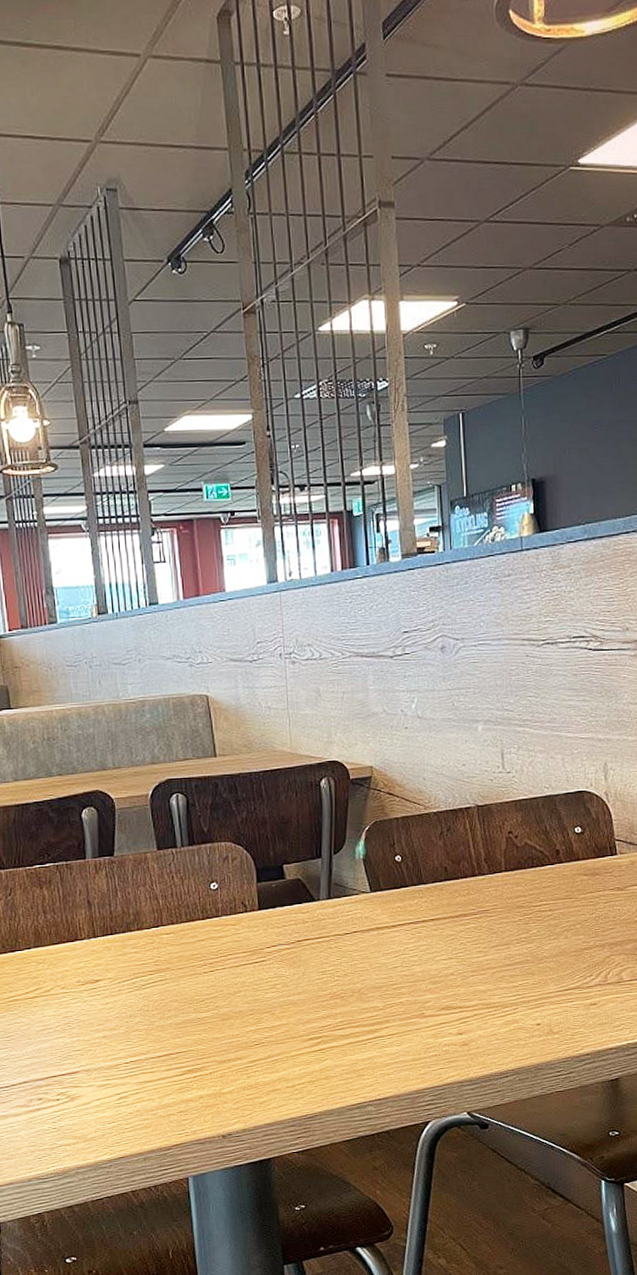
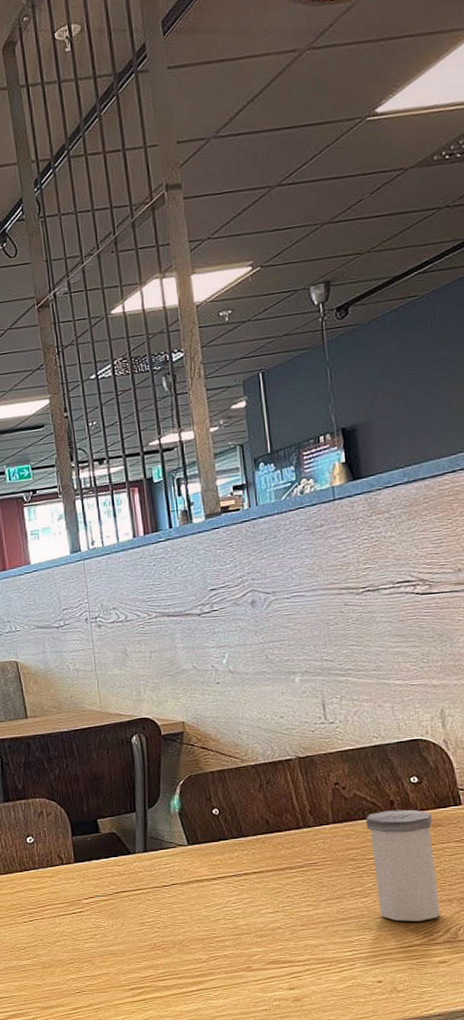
salt shaker: none [534,858,594,966] -> present [365,809,440,922]

